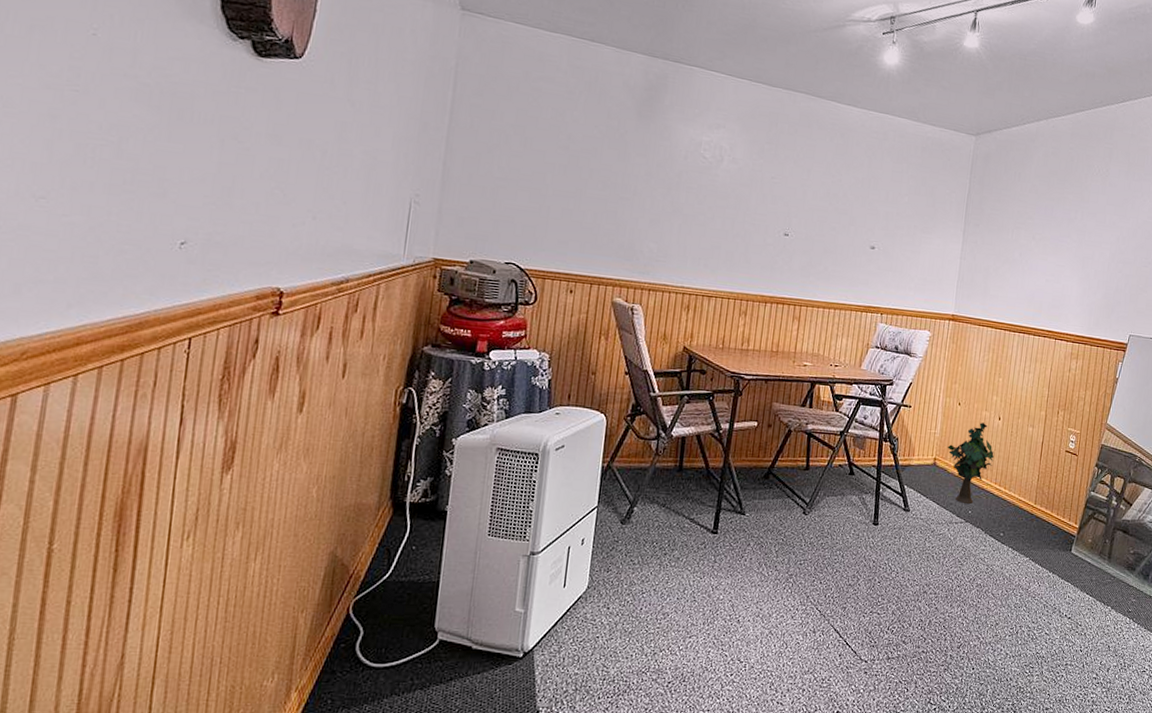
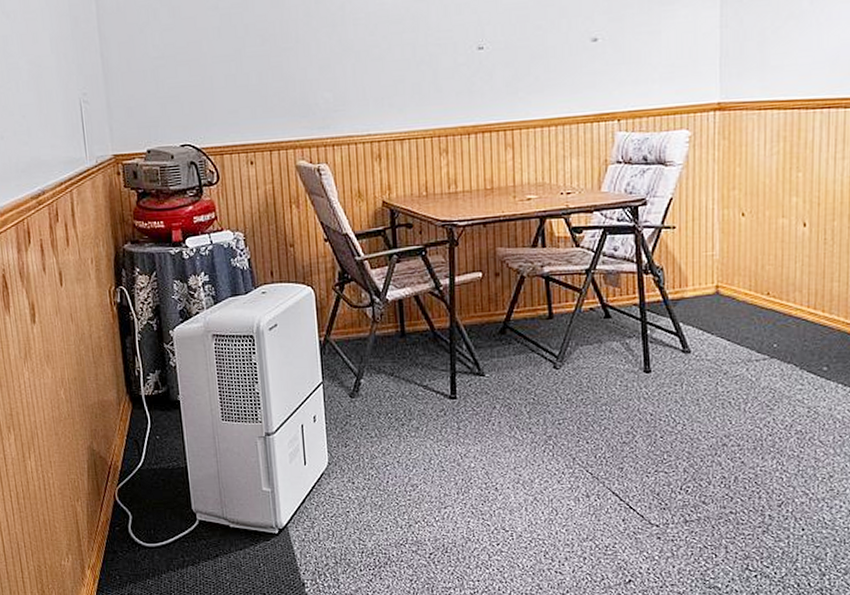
decorative plant: present [948,422,994,504] -> none [733,233,802,336]

